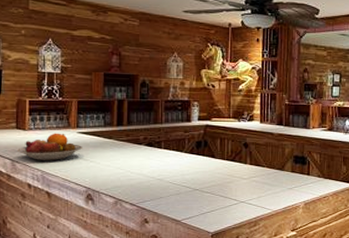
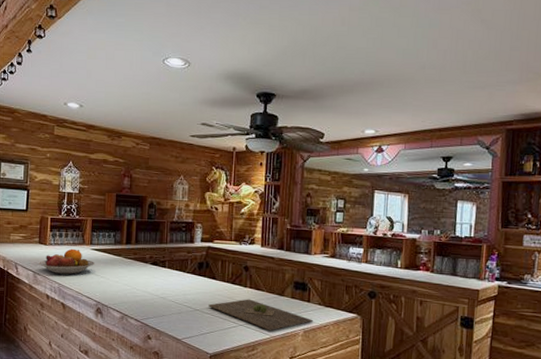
cutting board: none [208,175,314,206] -> present [208,299,314,331]

